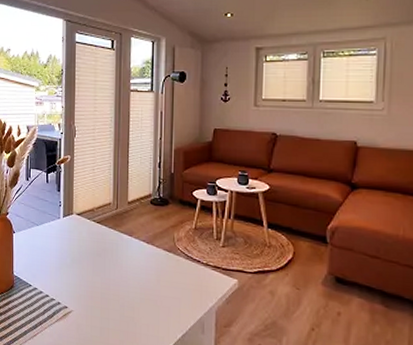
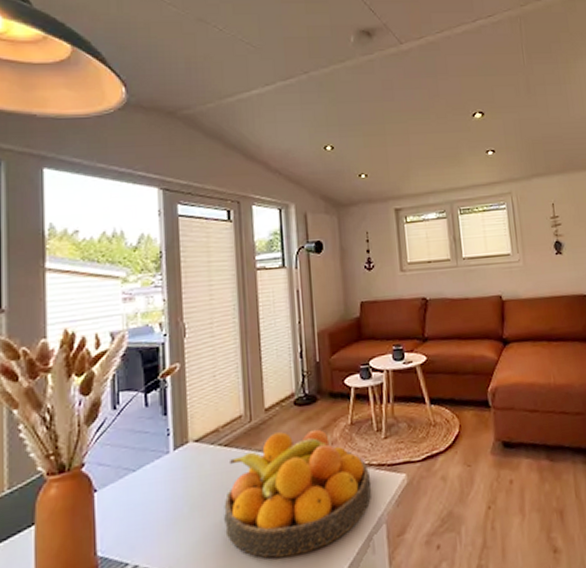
fruit bowl: none [93,222,207,316] -> present [224,429,372,558]

